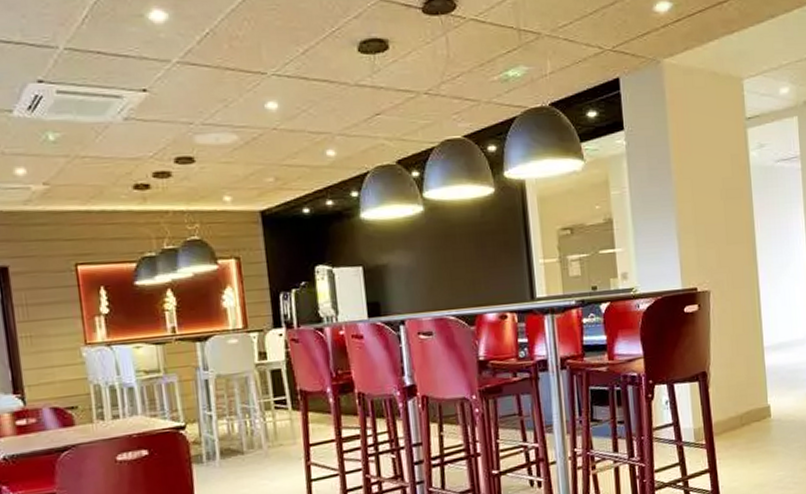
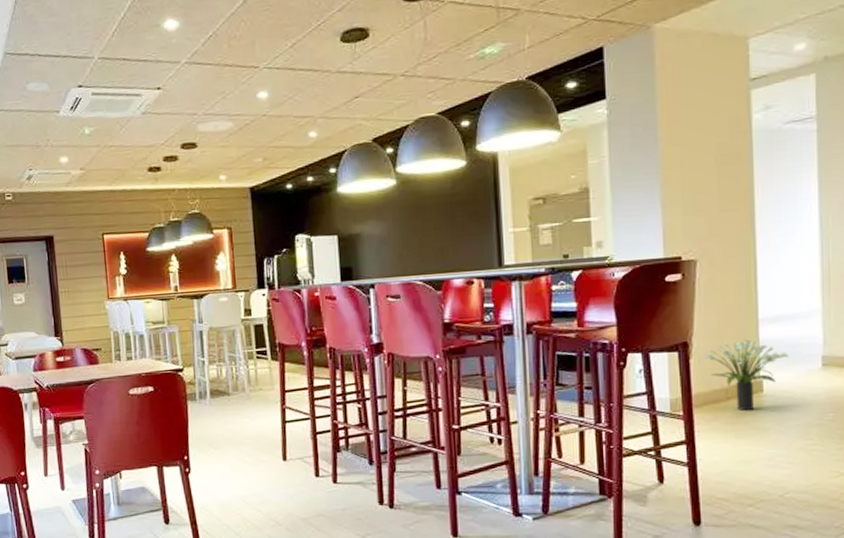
potted plant: none [721,367,790,437] -> present [705,339,789,411]

